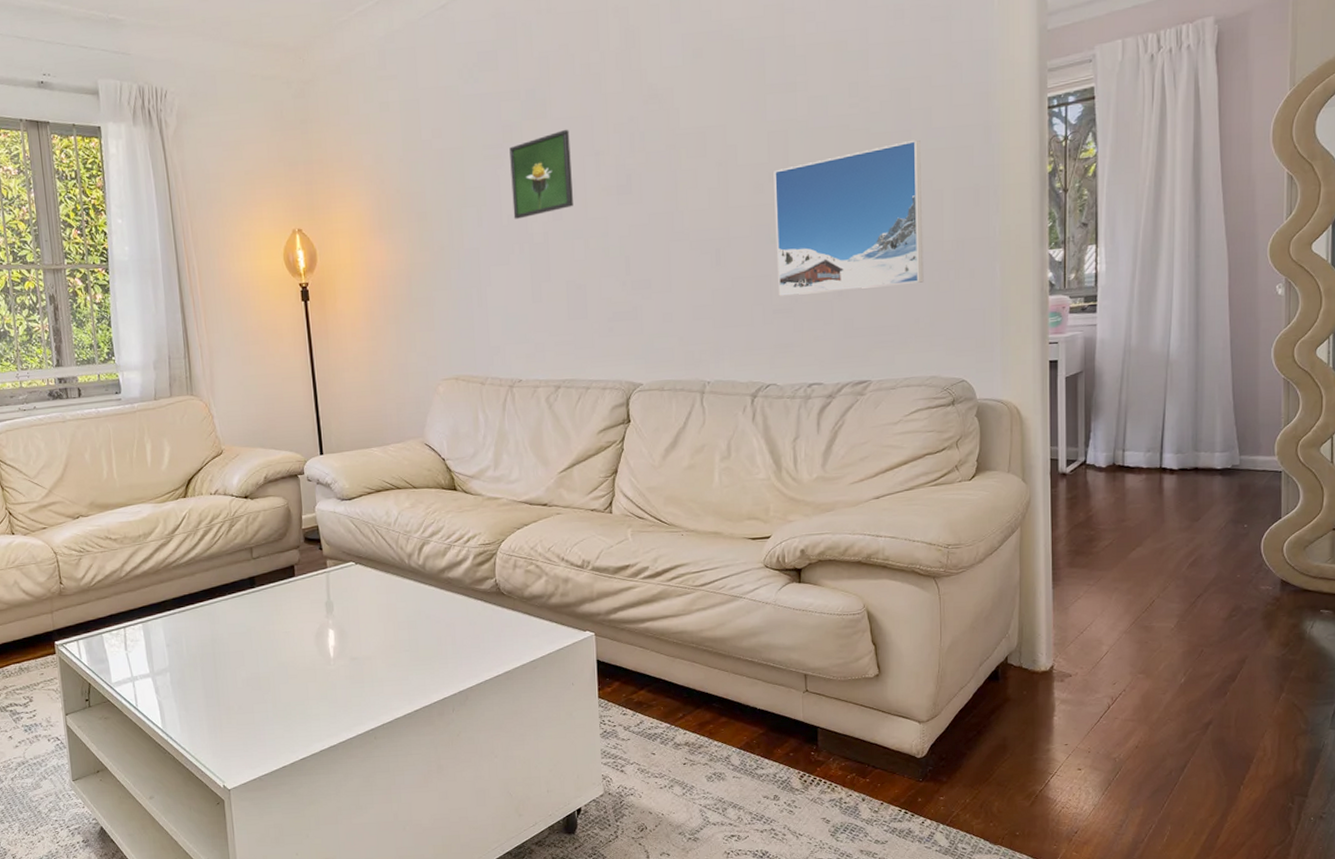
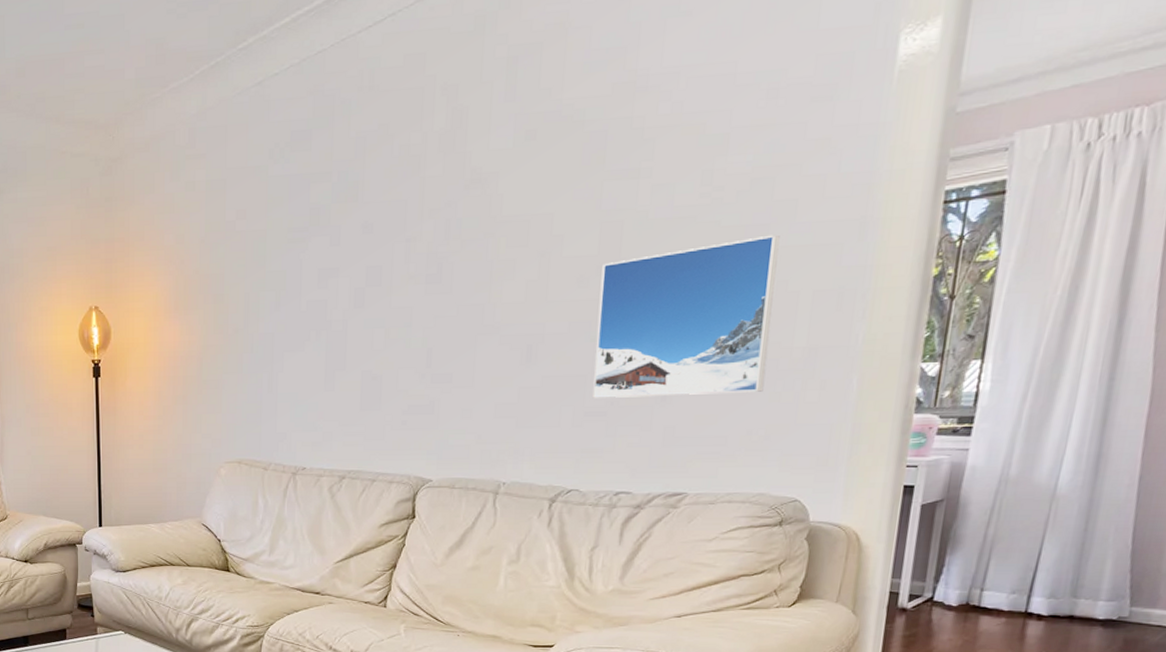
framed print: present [509,129,573,219] -> none [313,213,381,305]

